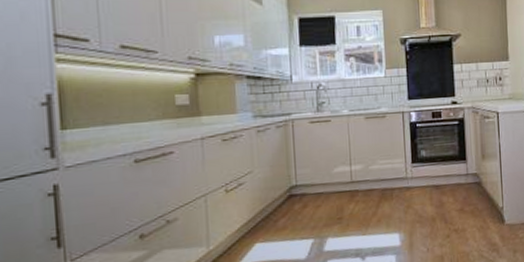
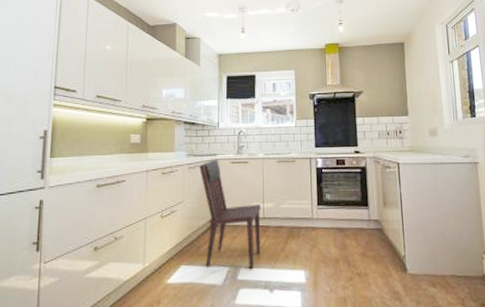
dining chair: none [270,119,350,242] -> present [199,159,261,270]

